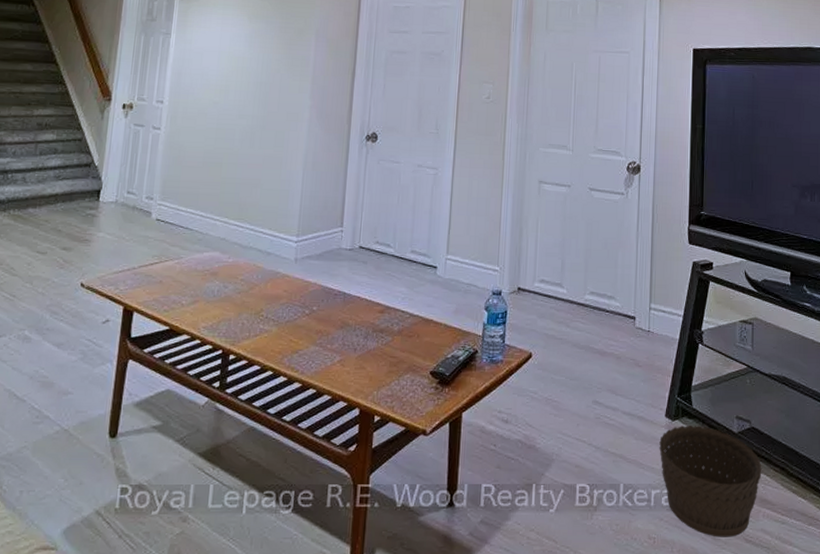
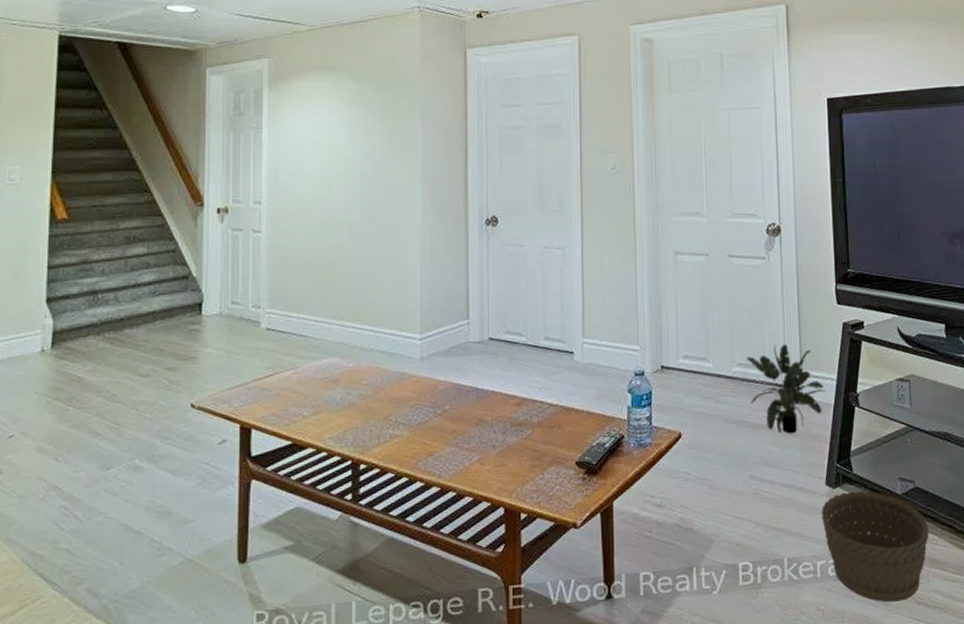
potted plant: none [599,277,672,364] -> present [746,344,826,434]

